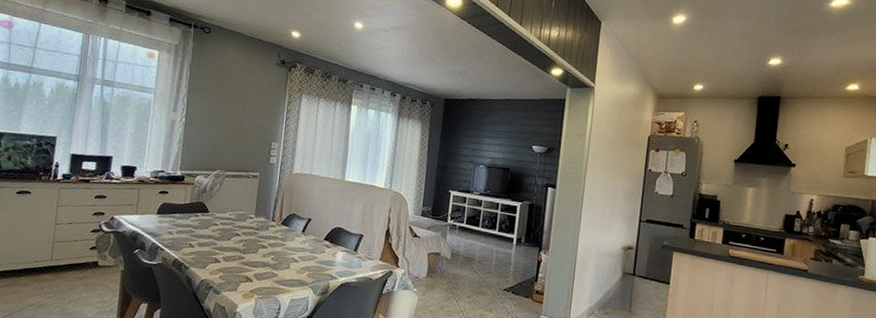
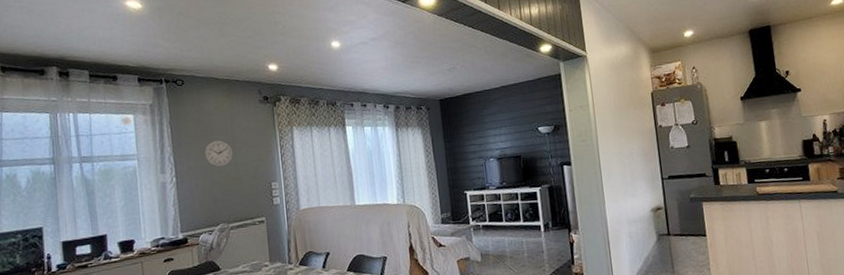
wall clock: none [215,91,243,118] -> present [203,140,234,168]

